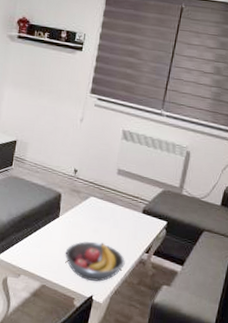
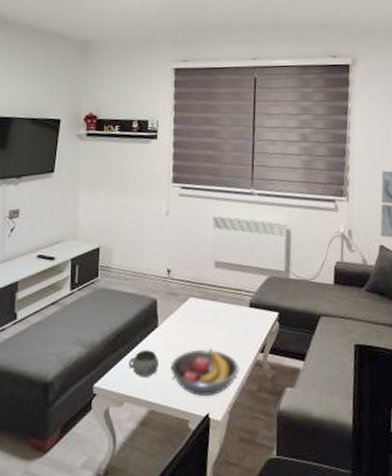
decorative bowl: none [29,234,56,258] -> present [128,350,159,377]

